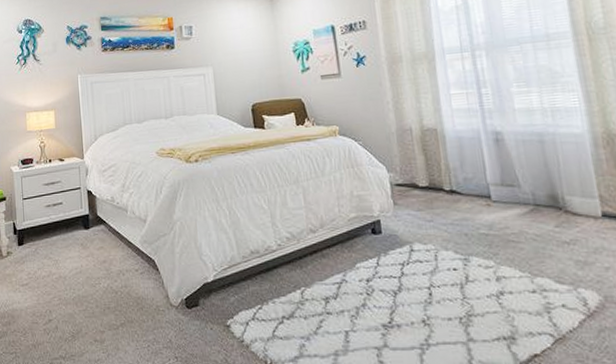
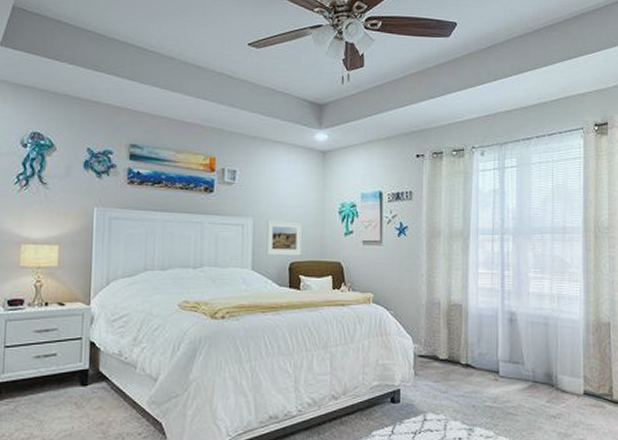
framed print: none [225,65,262,100] -> present [266,219,302,256]

